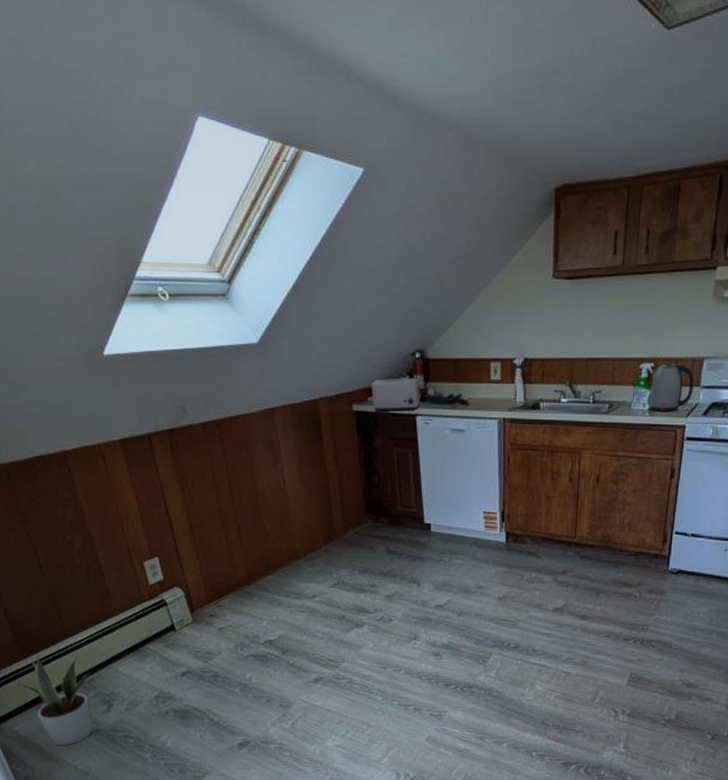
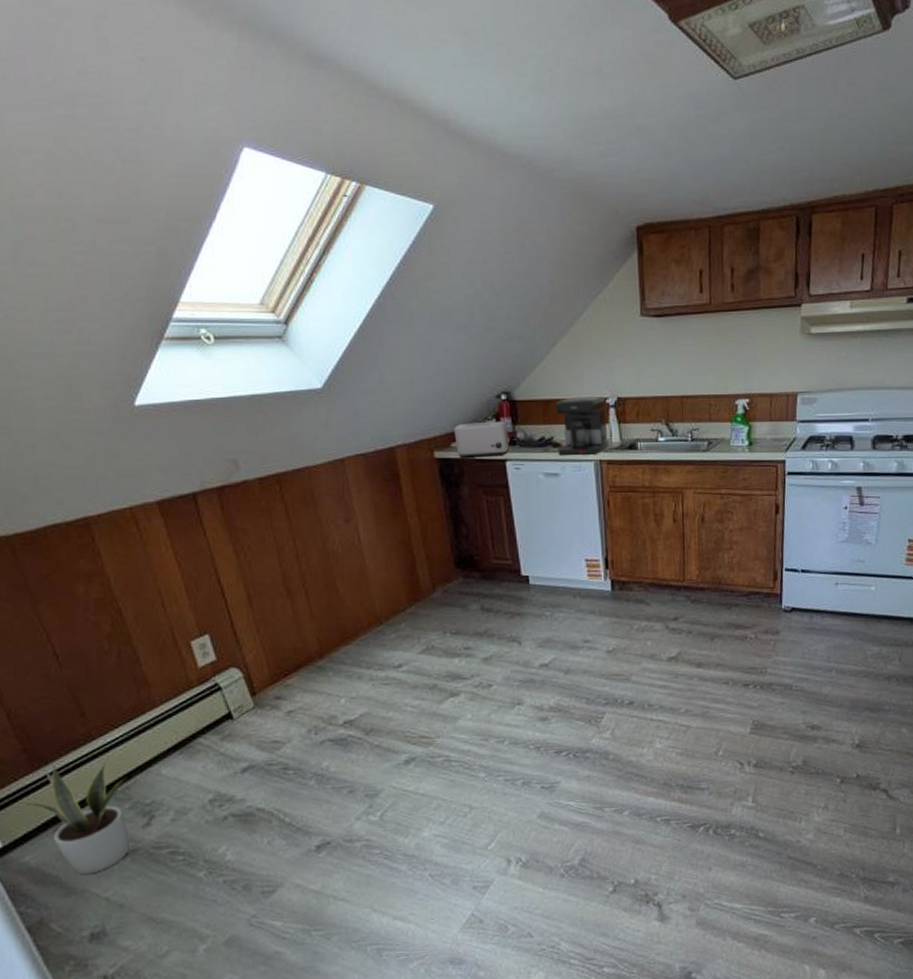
coffee maker: none [465,357,513,414] -> present [556,396,609,456]
kettle: present [649,363,695,412] -> none [747,399,791,448]

